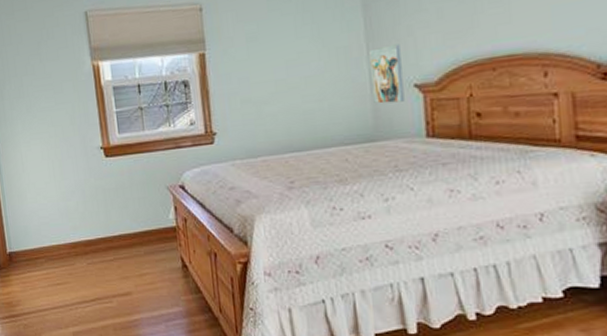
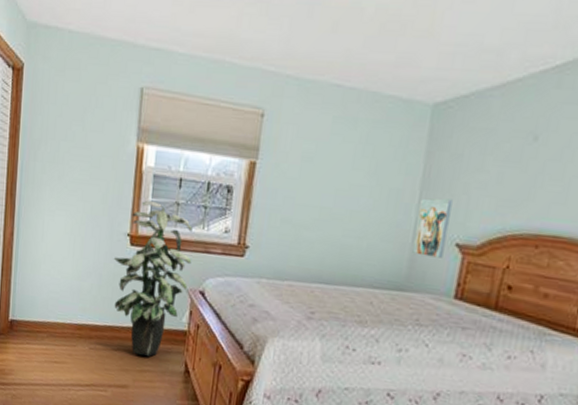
indoor plant: none [92,111,167,259] -> present [113,201,193,357]

